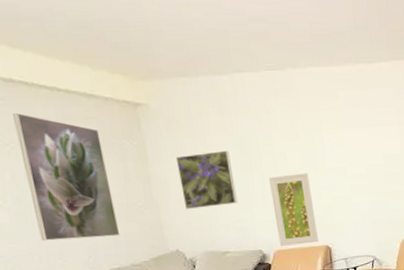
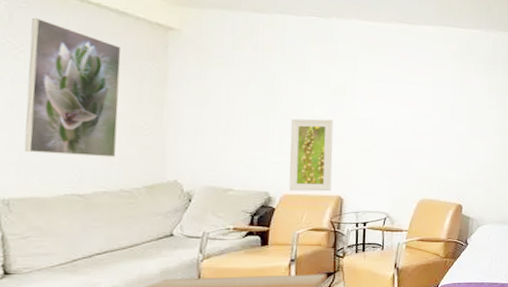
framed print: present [175,150,238,210] -> none [194,84,255,141]

